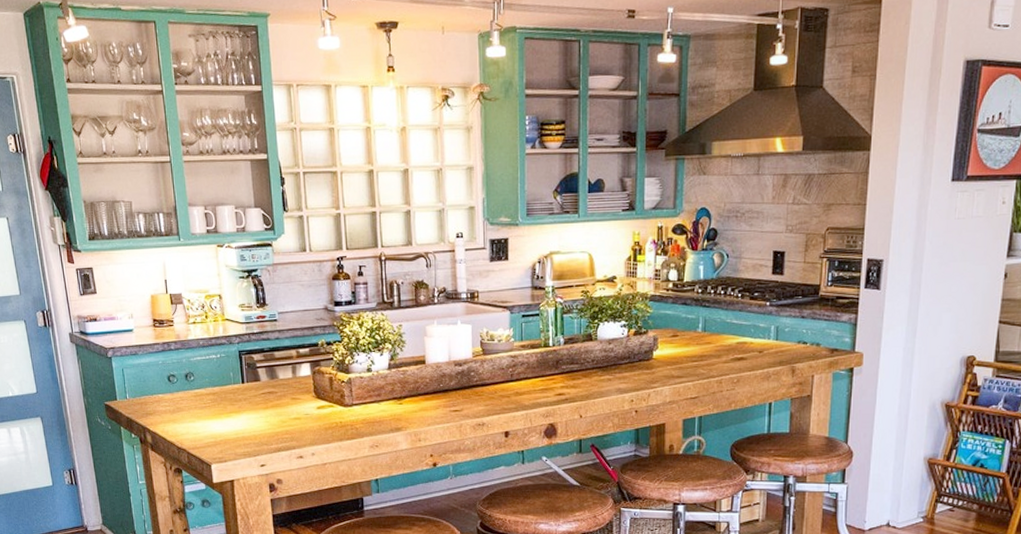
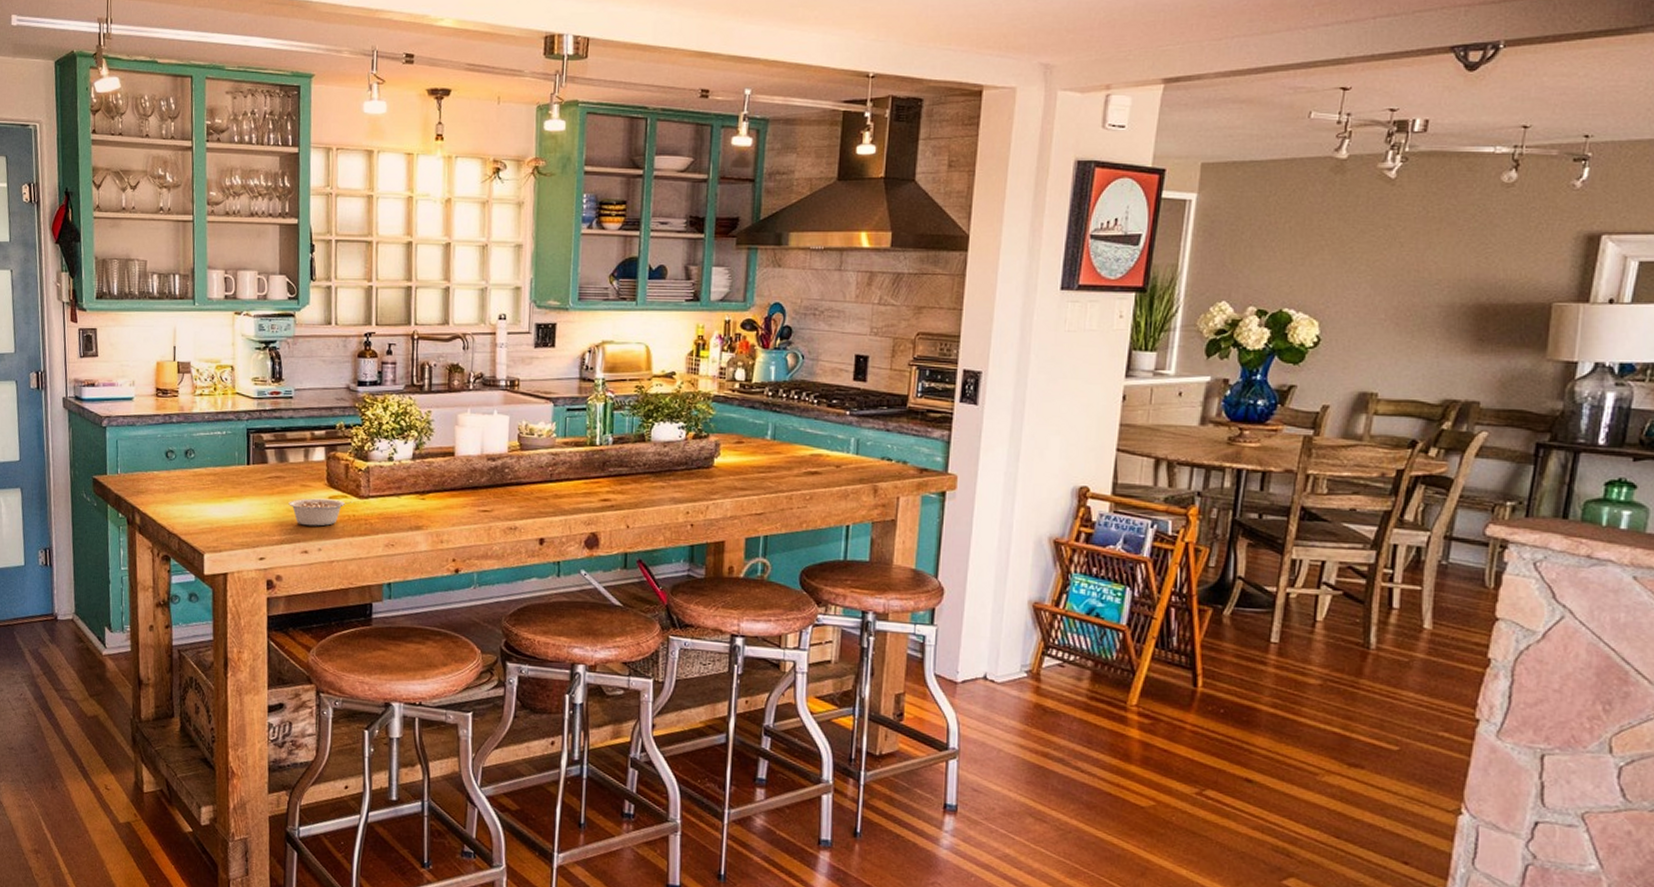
legume: none [282,409,339,434] -> present [288,498,353,526]

